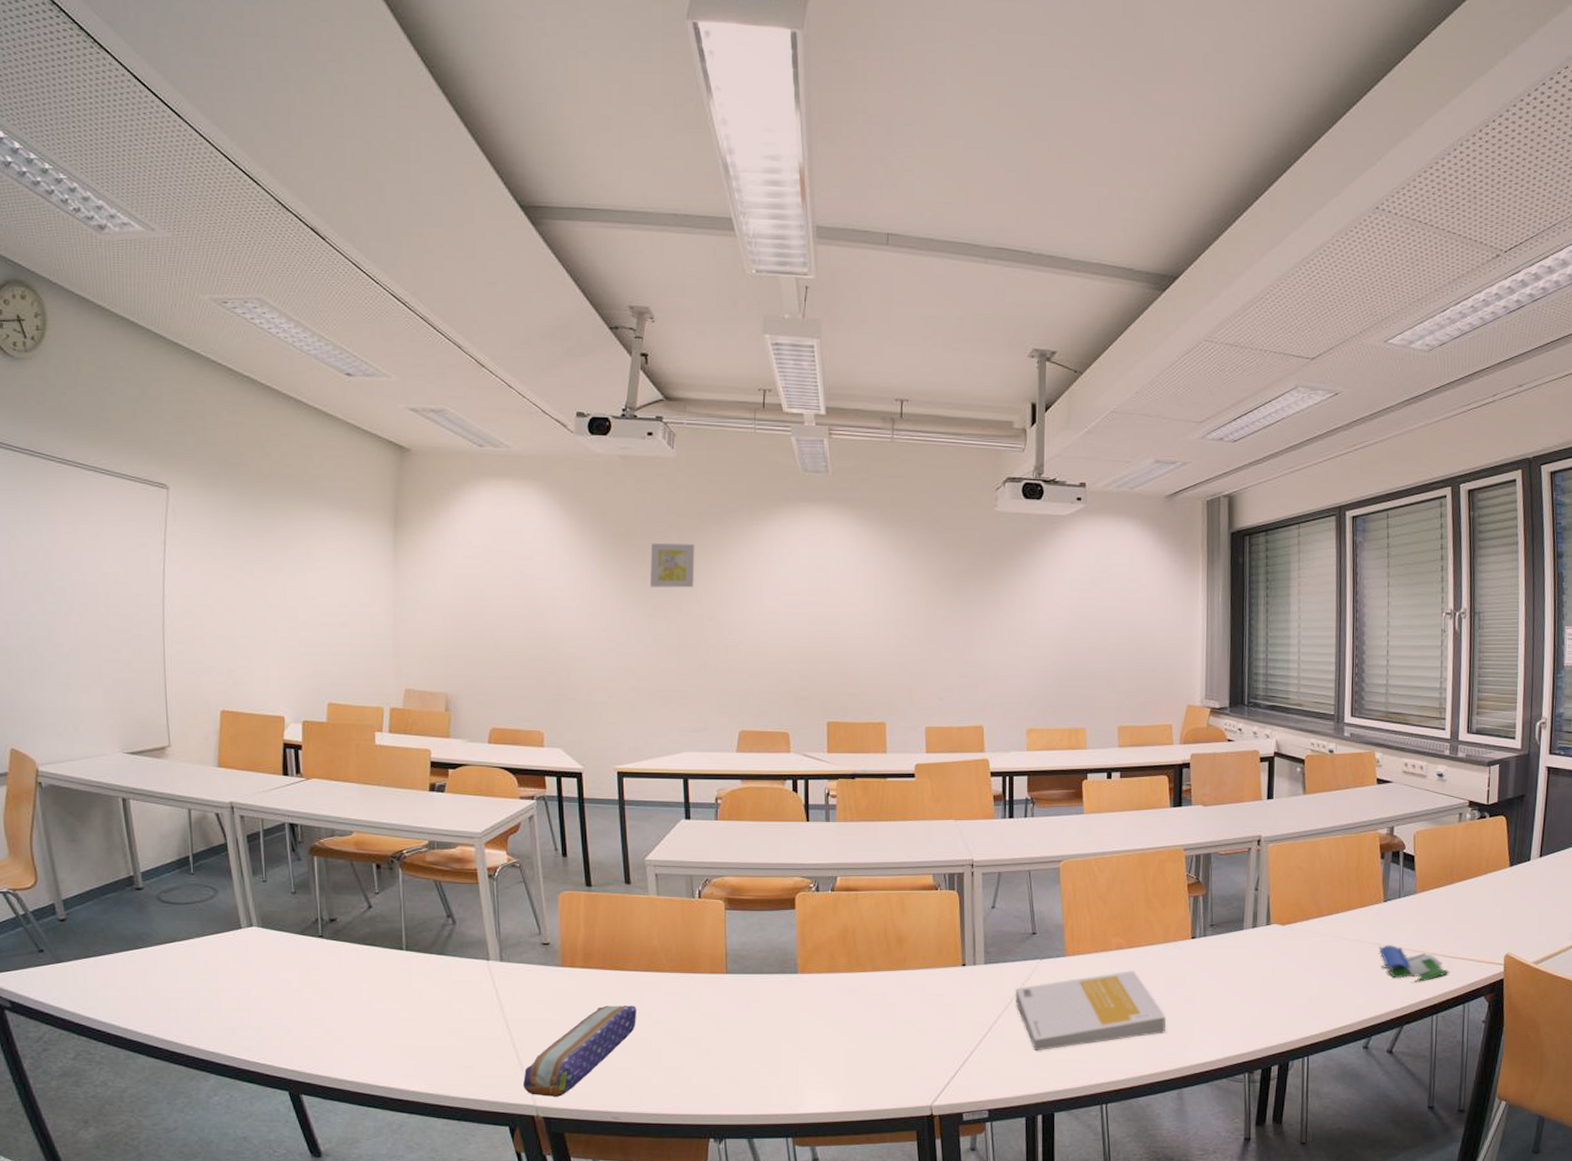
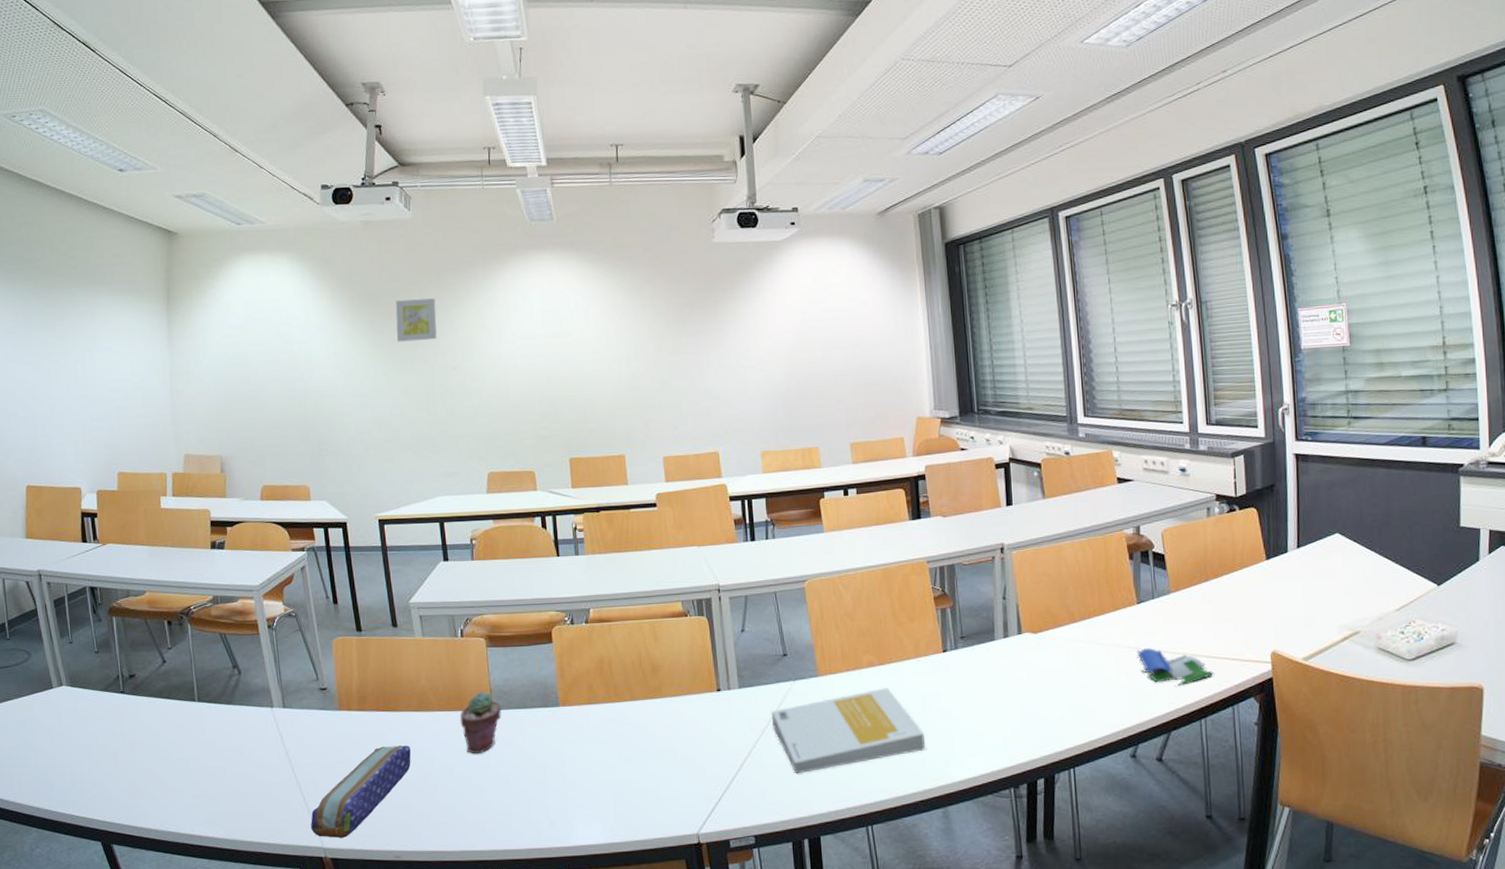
potted succulent: none [691,954,737,1018] -> present [460,691,502,754]

